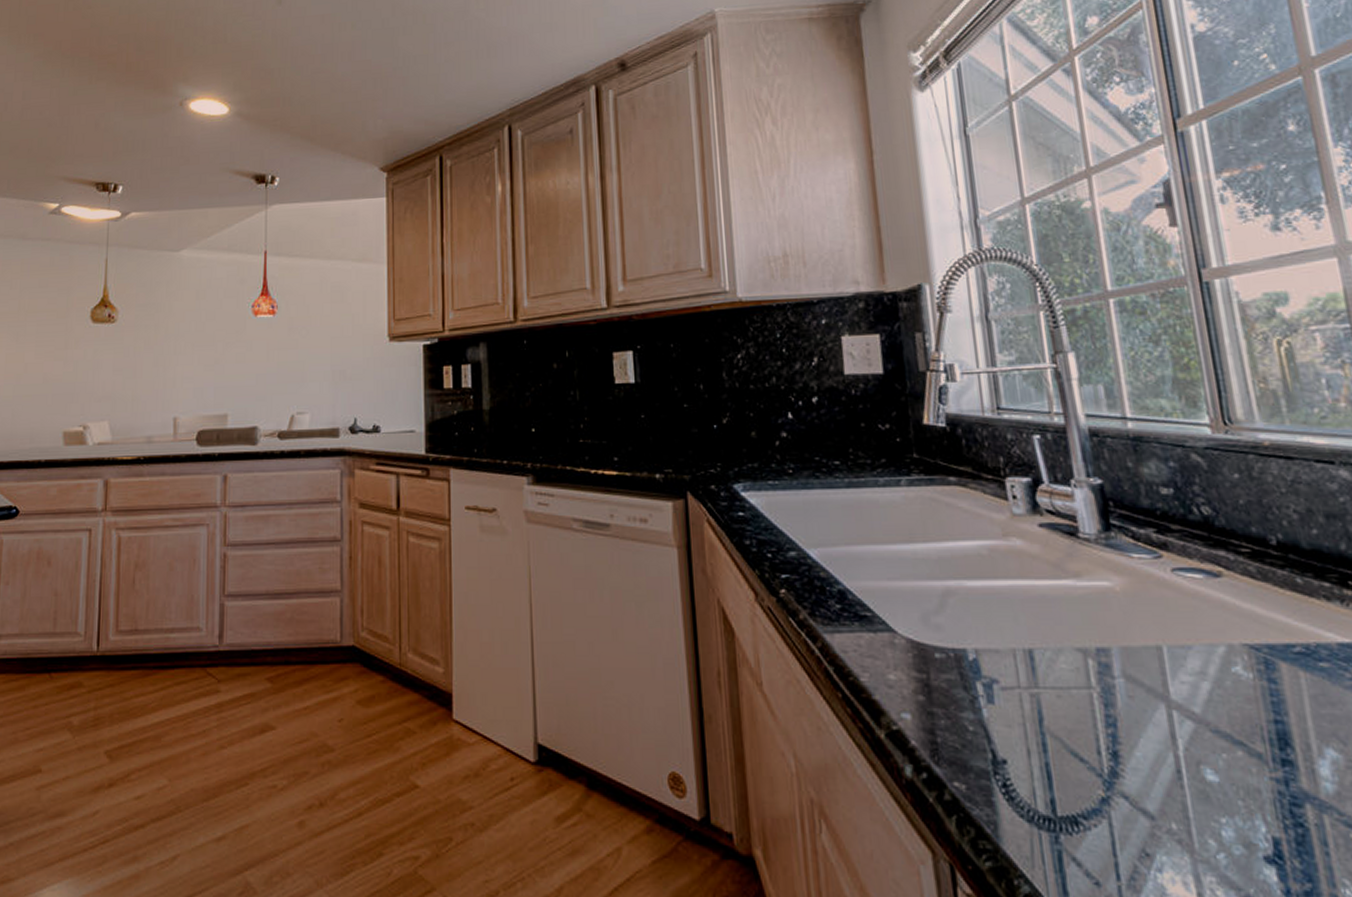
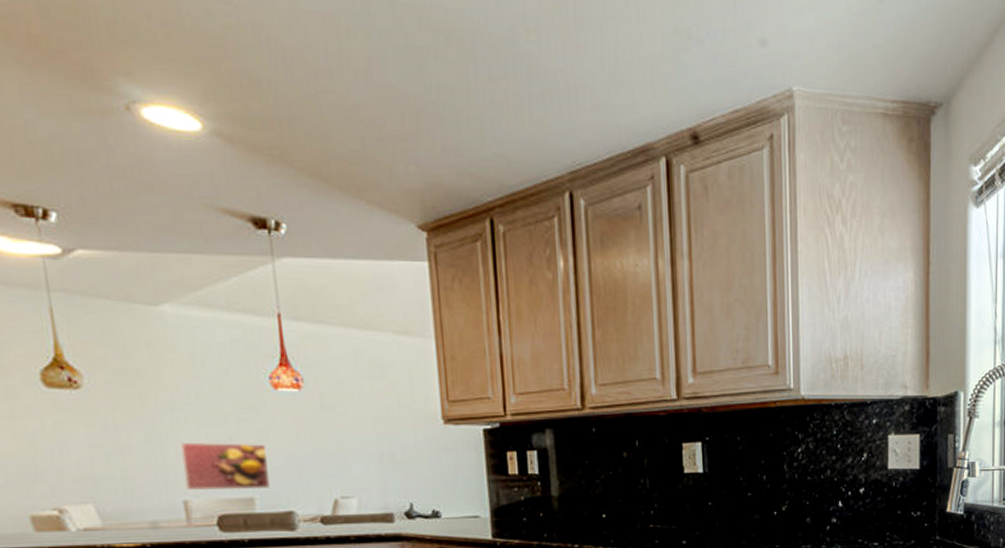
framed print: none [176,364,242,409] -> present [180,442,270,491]

